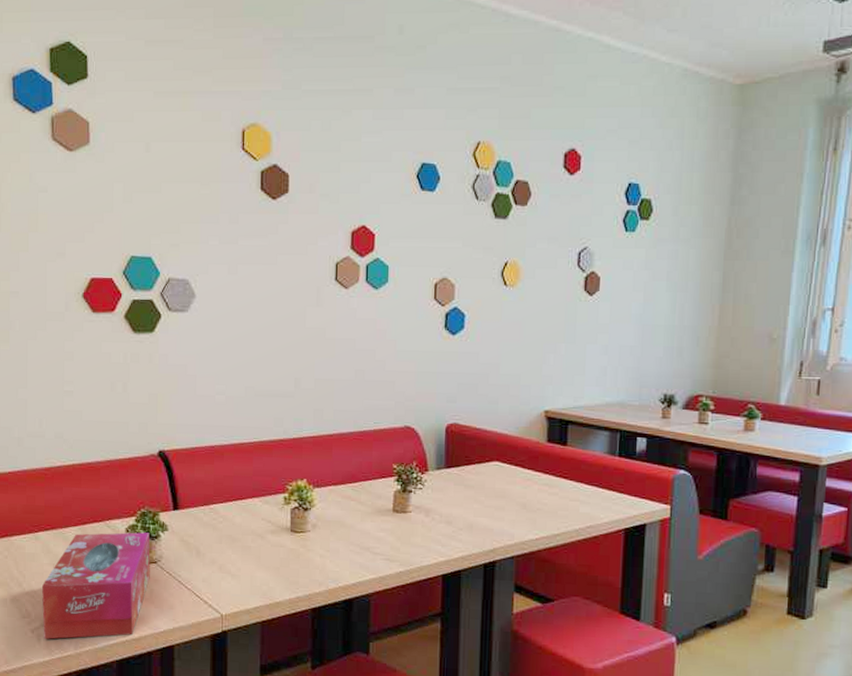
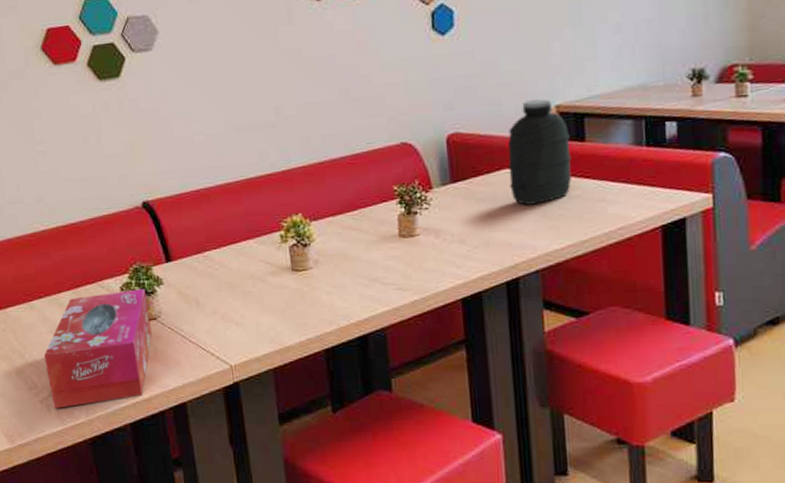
water jug: none [497,403,554,497] -> present [508,99,572,205]

